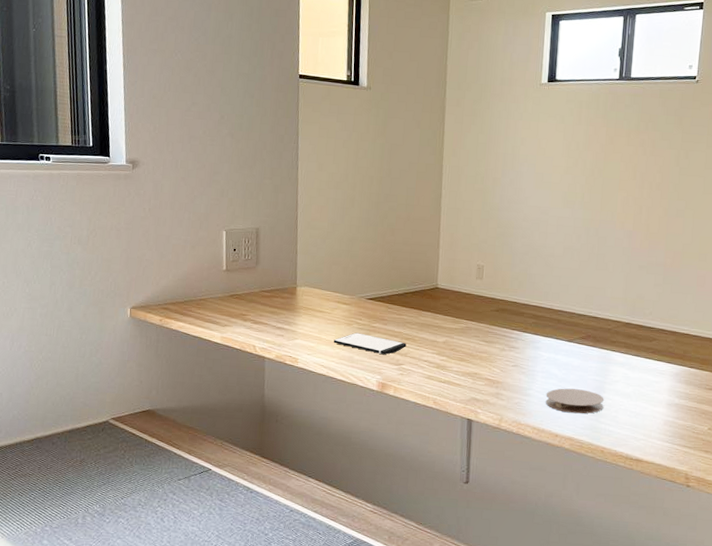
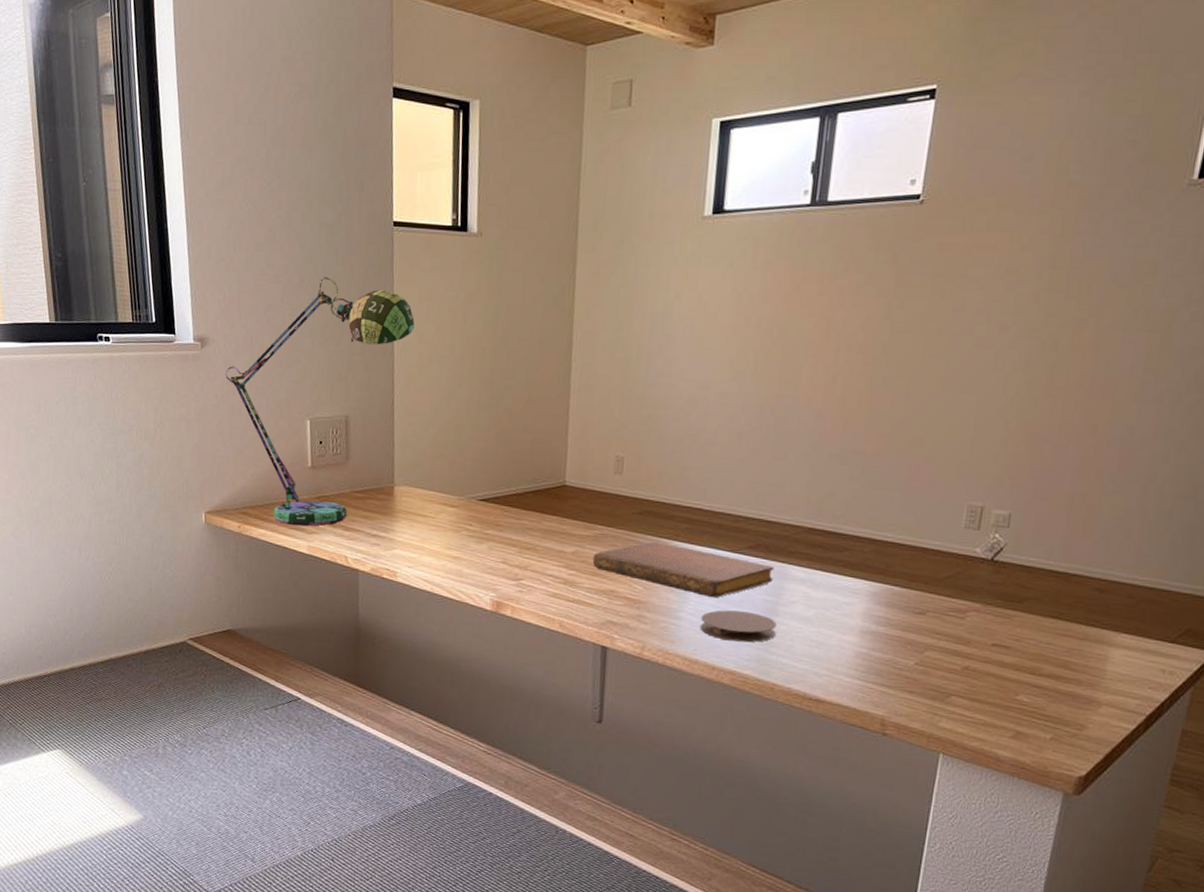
desk lamp: none [153,115,316,320] -> present [225,277,415,526]
smartphone: present [333,332,407,355] -> none [438,541,527,568]
notebook: none [459,333,601,378] -> present [592,541,774,598]

